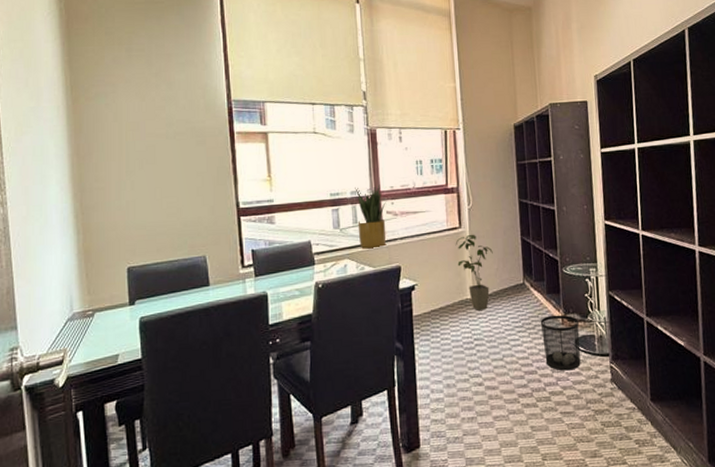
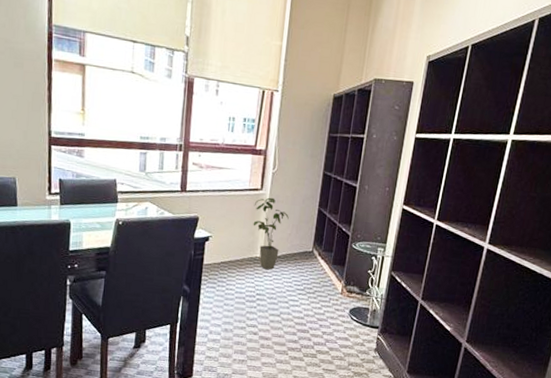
planter: present [355,184,387,249] -> none [162,134,194,197]
waste bin: present [540,314,581,371] -> none [319,284,357,335]

